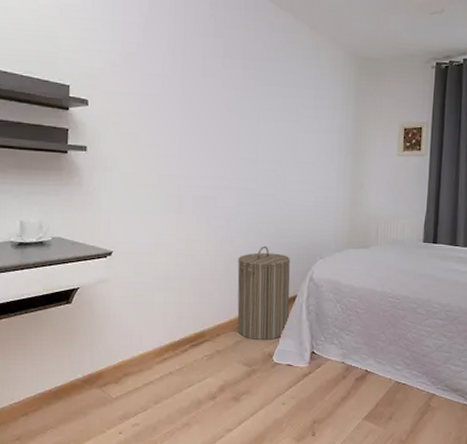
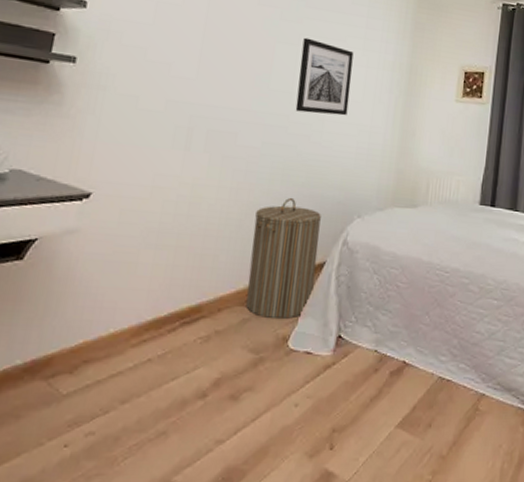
wall art: none [261,112,306,176] -> present [295,37,354,116]

